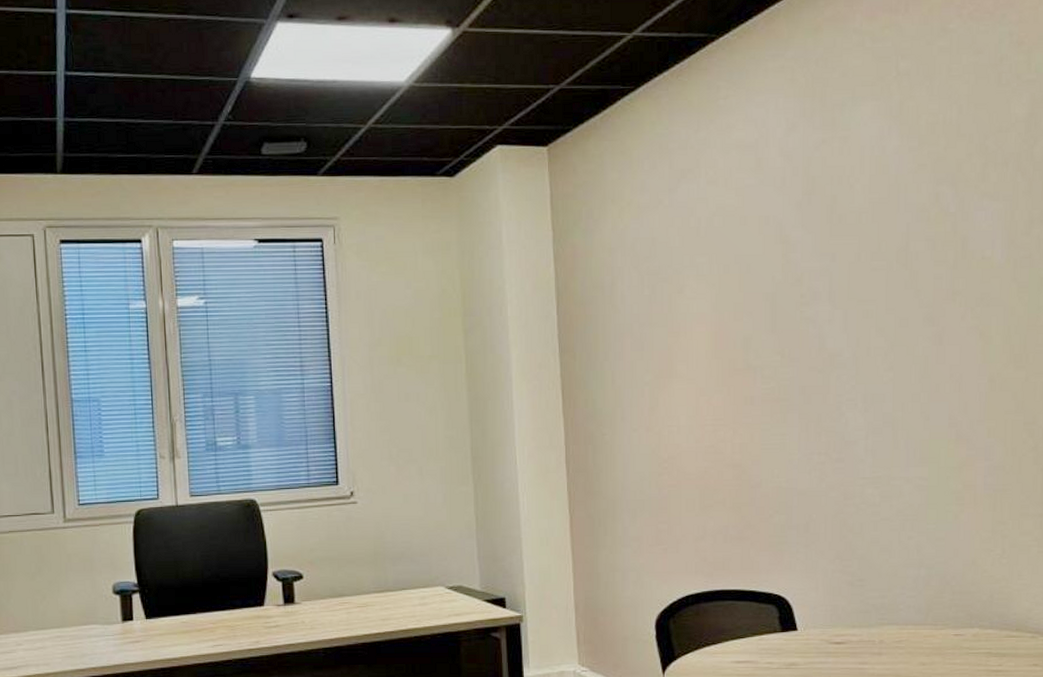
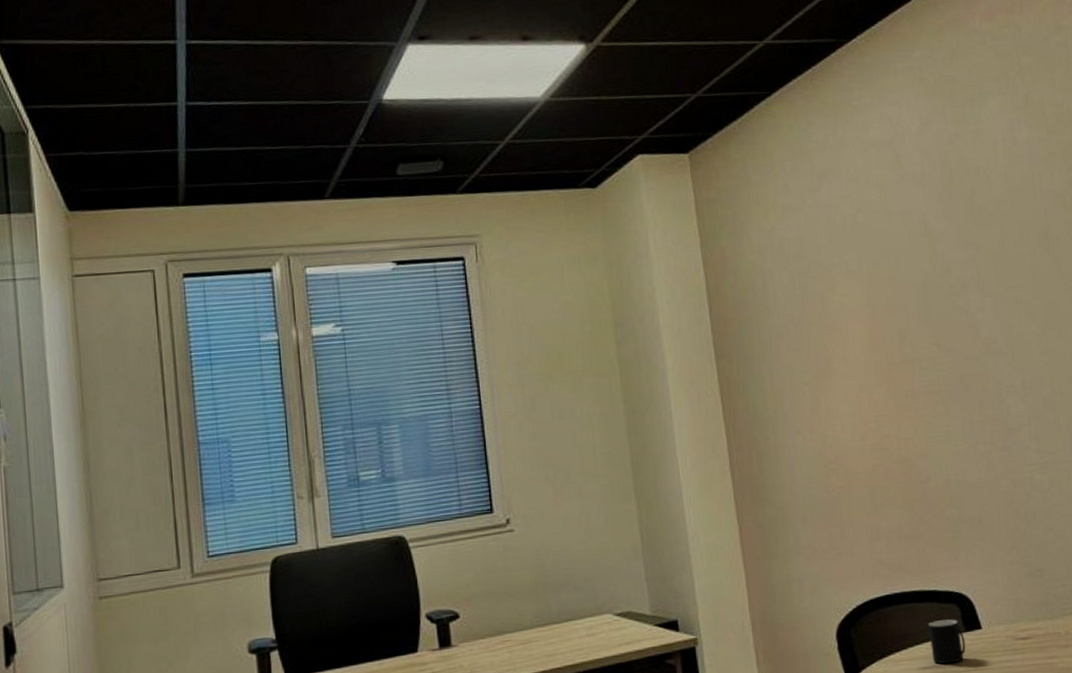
cup: none [745,619,780,660] -> present [928,619,966,664]

